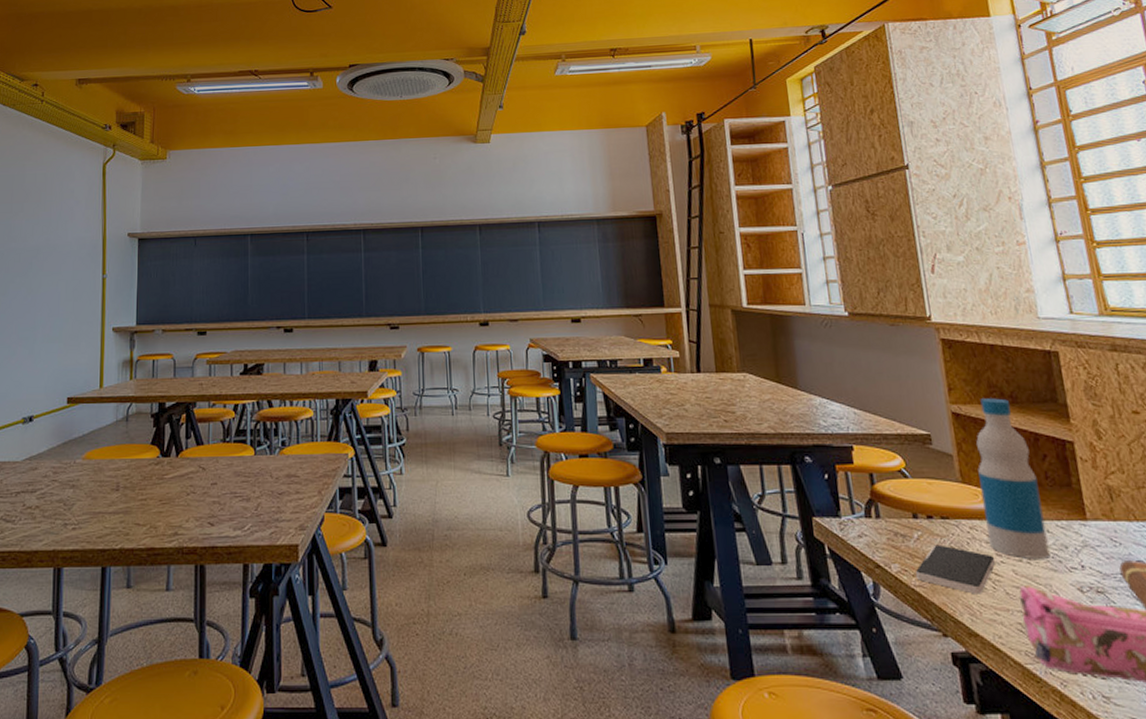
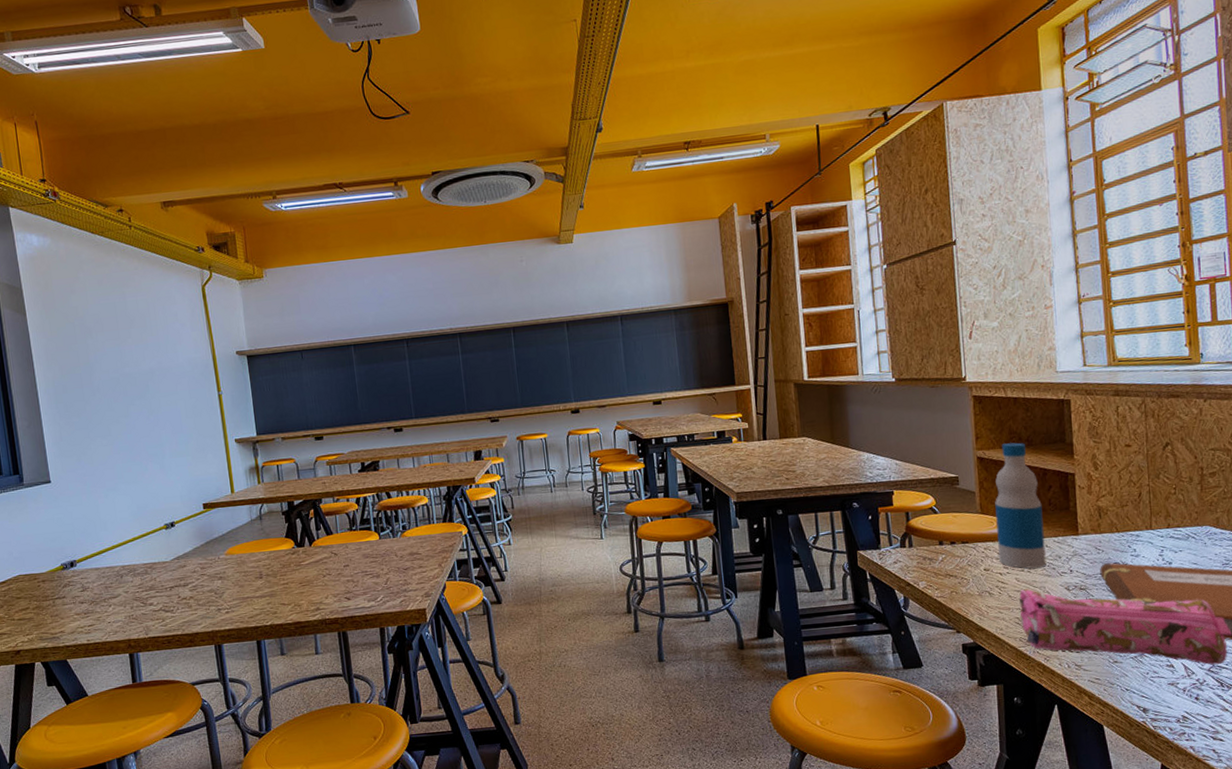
smartphone: present [915,544,996,594] -> none [938,563,1003,599]

